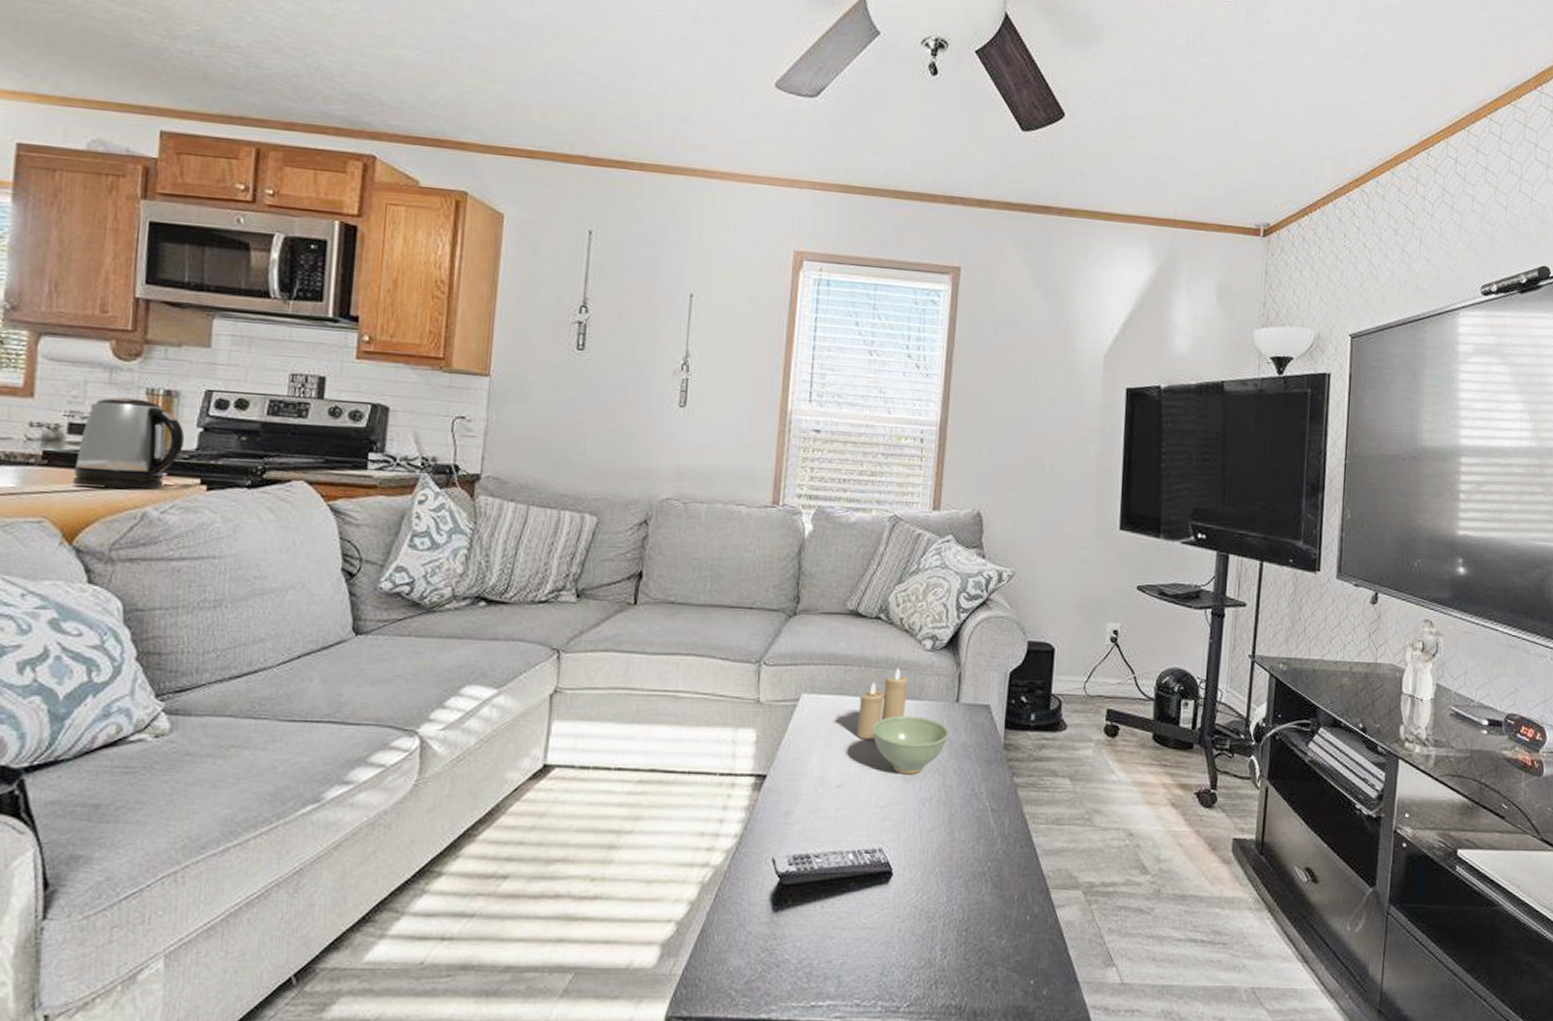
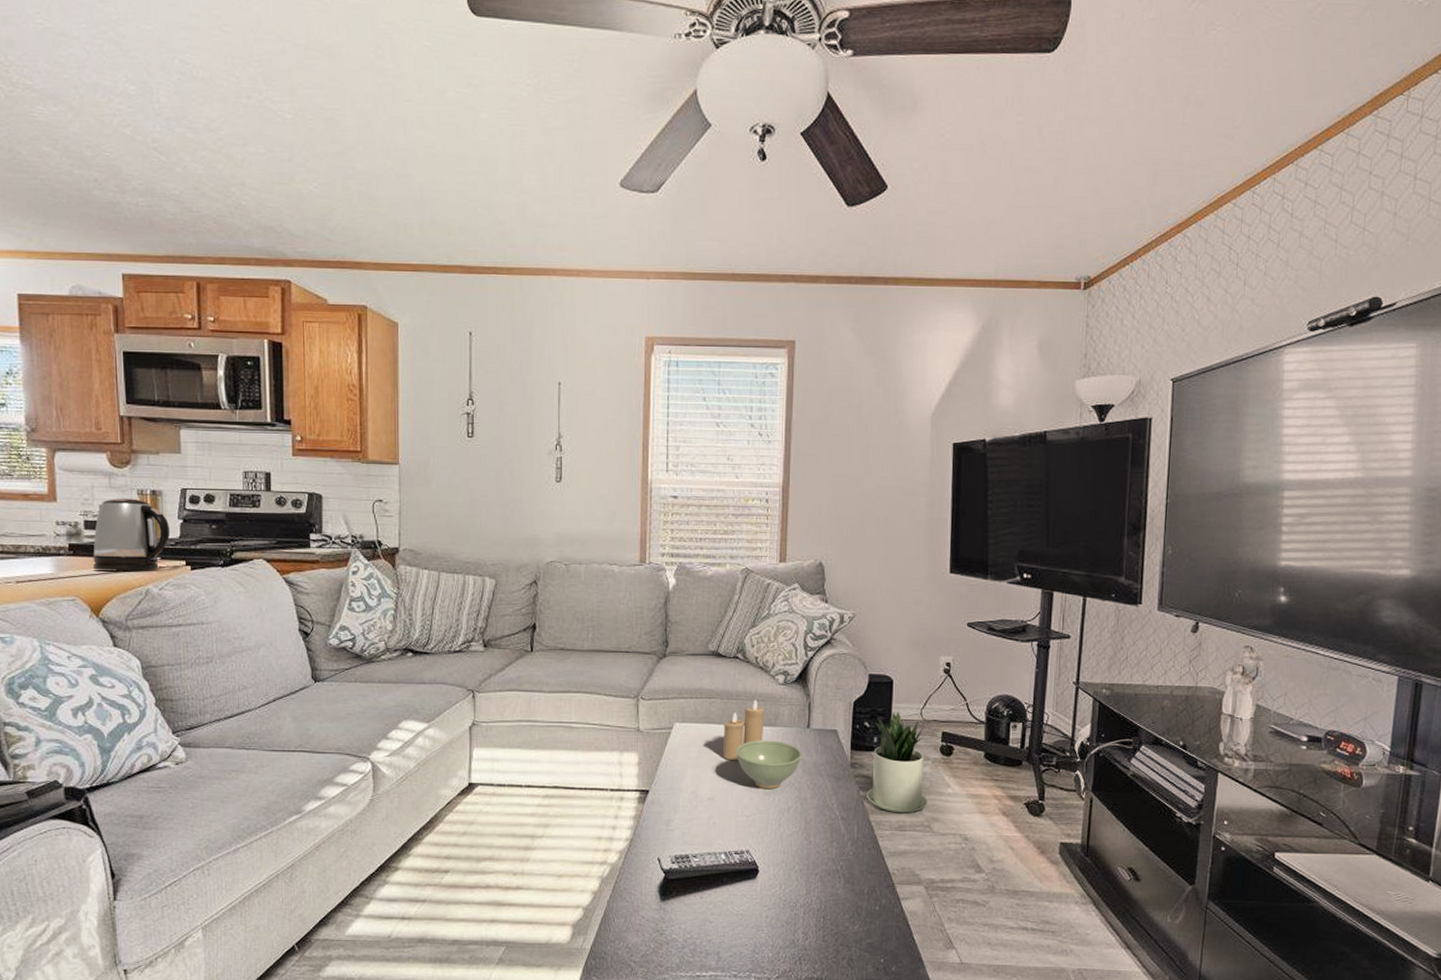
planter: none [1020,684,1089,804] -> present [866,711,928,814]

